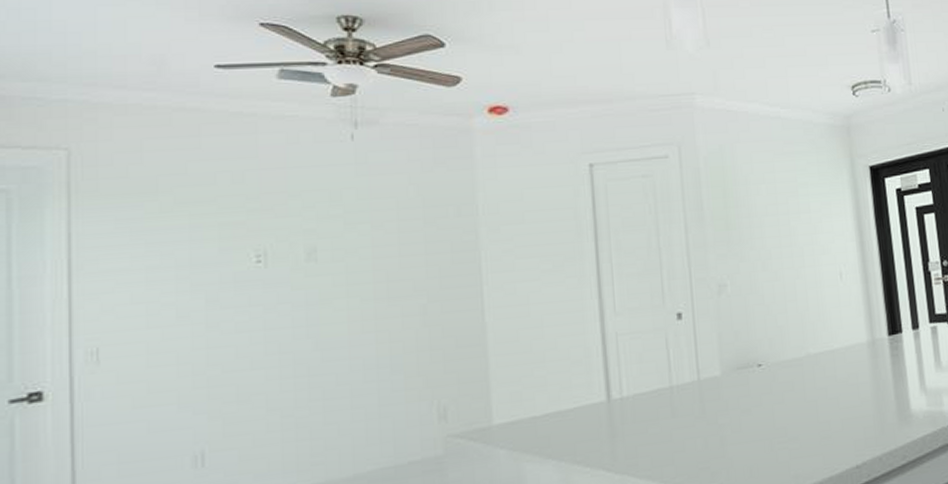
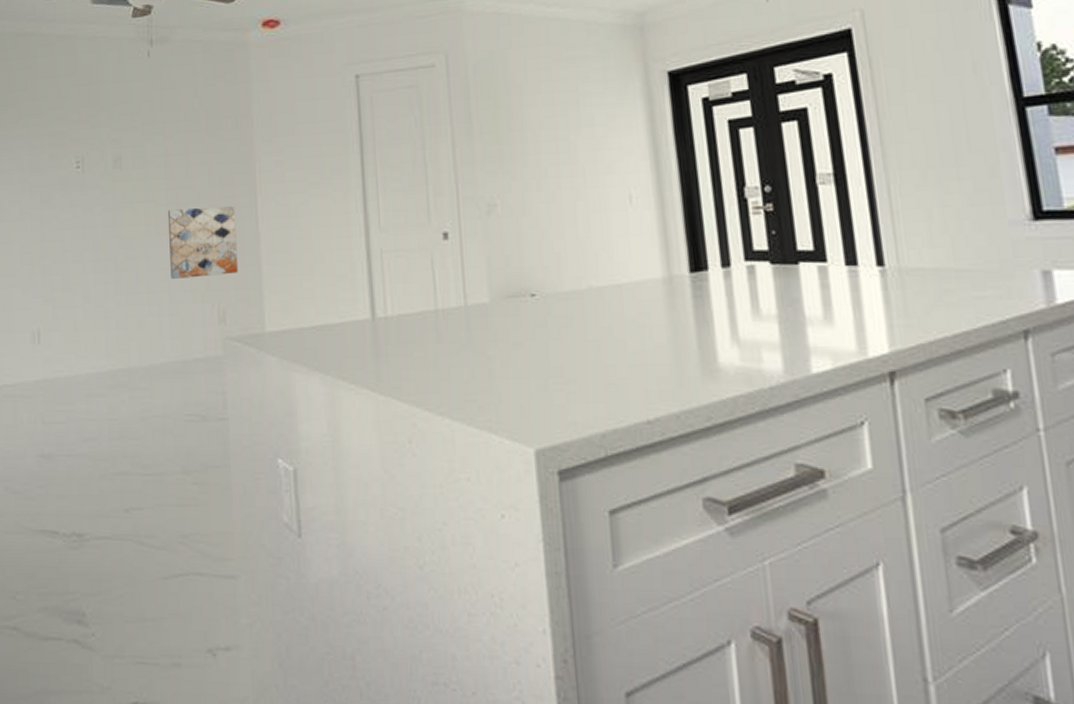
wall art: none [376,296,461,379] -> present [167,205,238,279]

